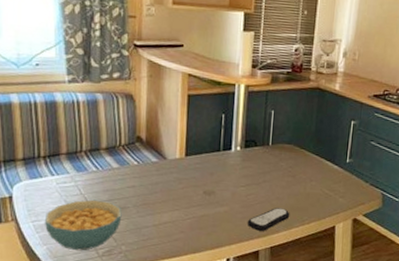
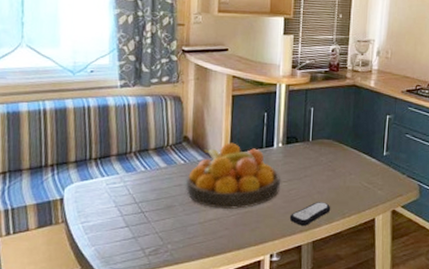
cereal bowl: present [45,199,122,251] -> none [94,199,169,251]
fruit bowl: none [140,144,238,213] -> present [186,142,280,210]

